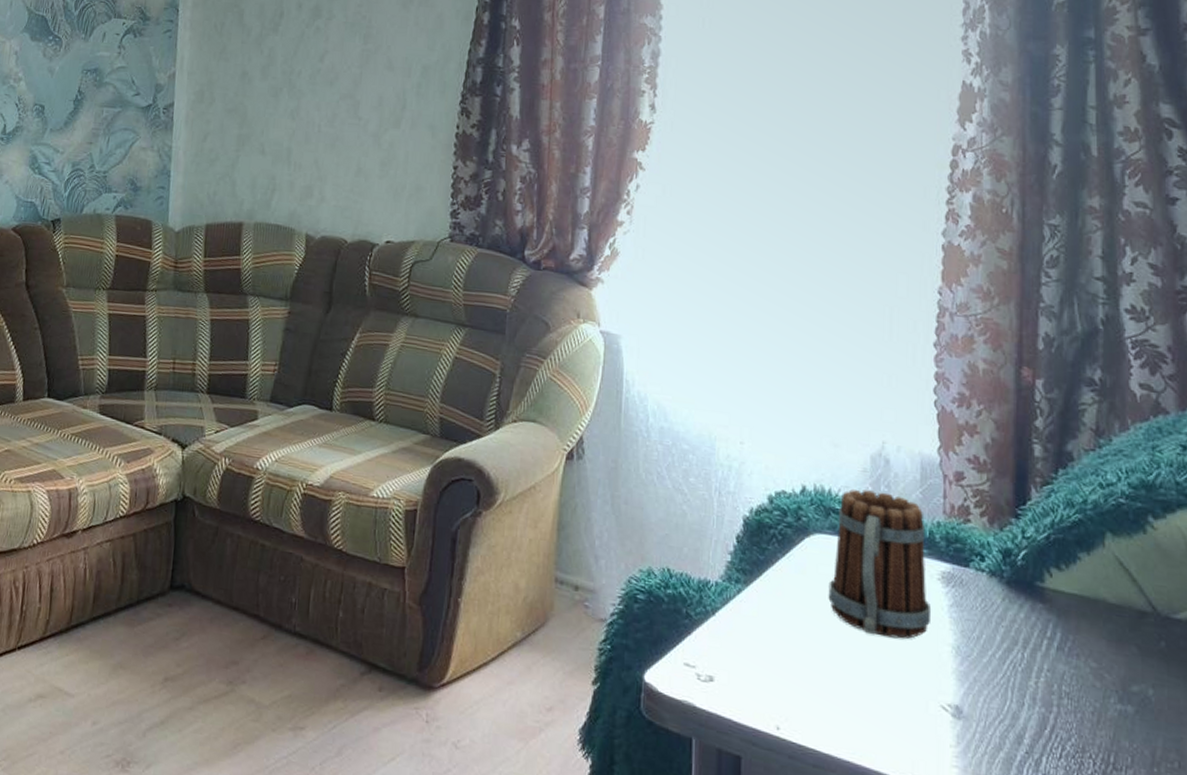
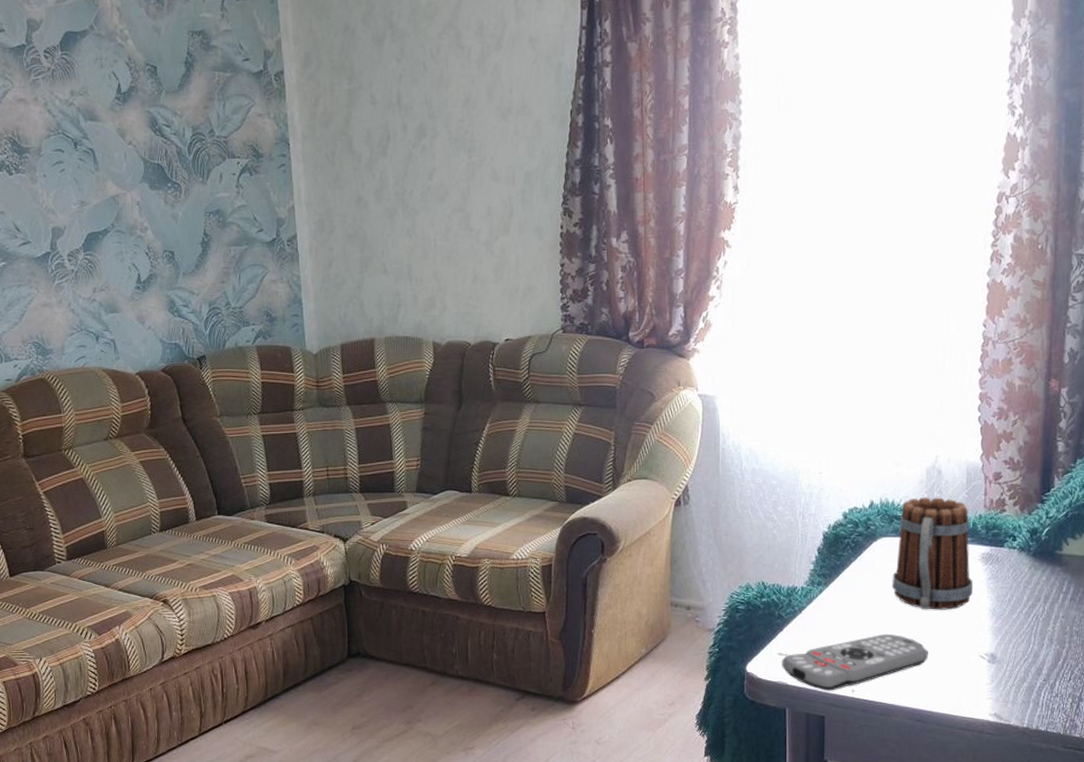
remote control: none [688,658,875,724] -> present [782,634,928,691]

